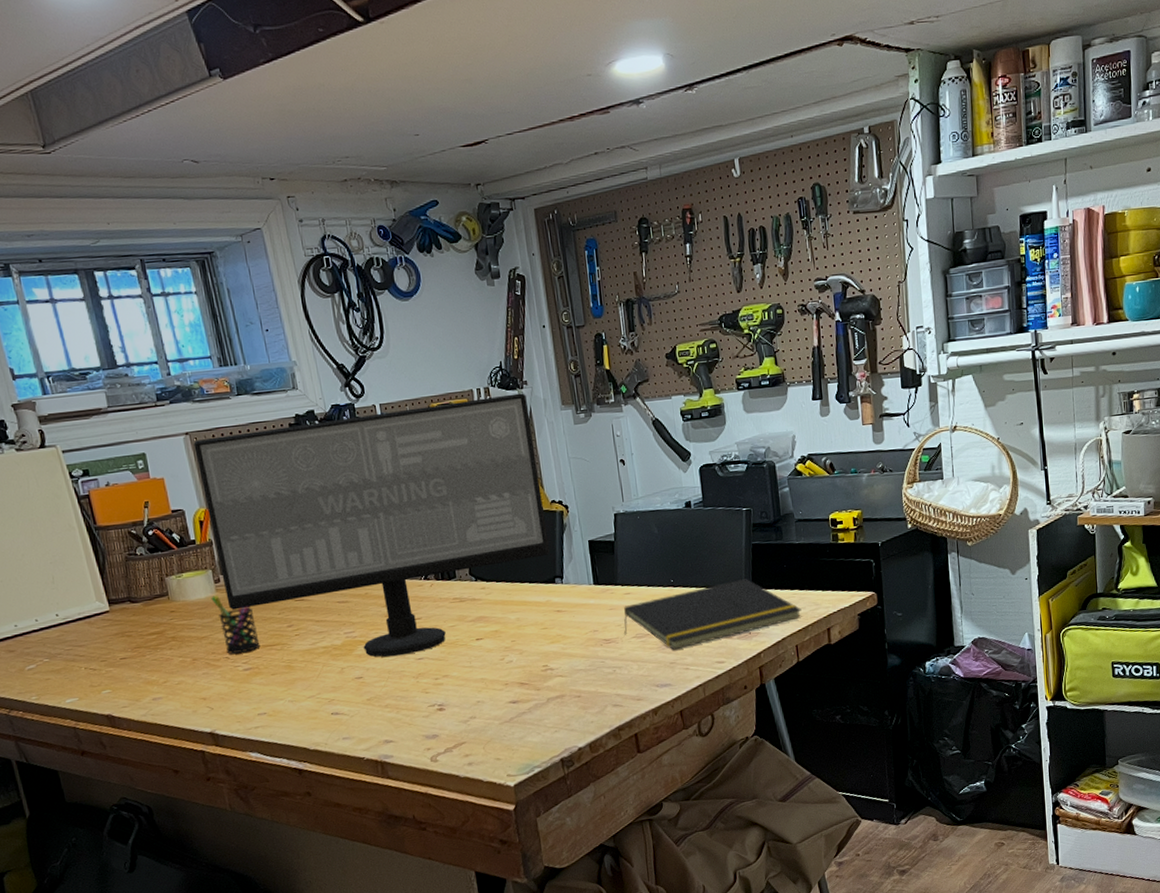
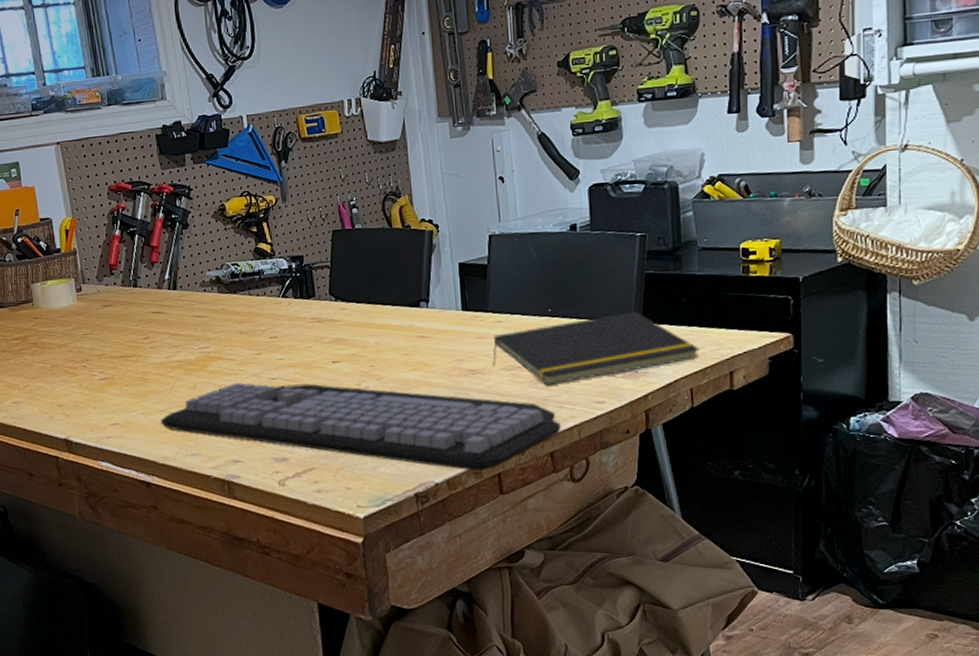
computer monitor: present [193,393,551,657] -> none [64,104,417,375]
pen holder: present [211,595,260,654] -> none [72,304,116,363]
keyboard: none [309,661,688,734] -> present [161,383,561,471]

